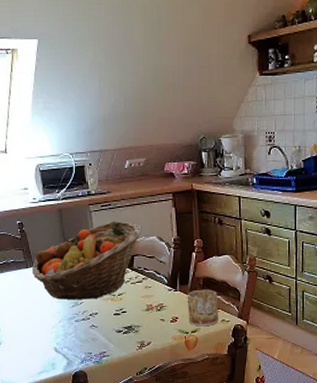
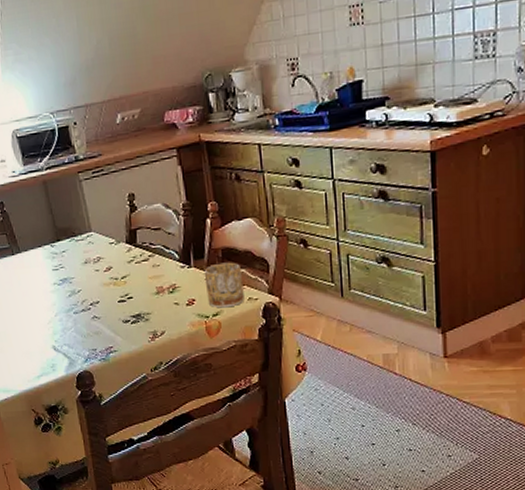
fruit basket: present [31,221,142,300] -> none [18,188,144,289]

